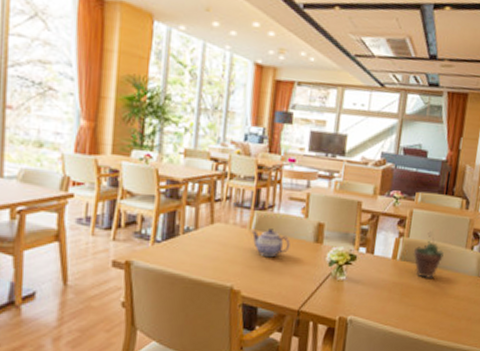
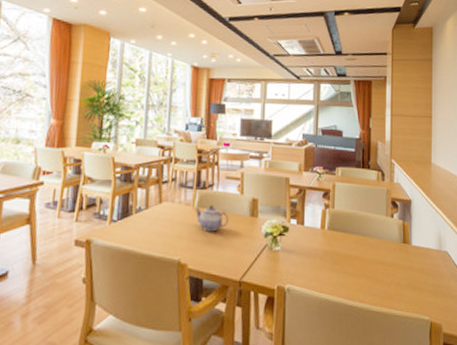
succulent plant: present [413,231,444,280] -> none [339,202,367,247]

